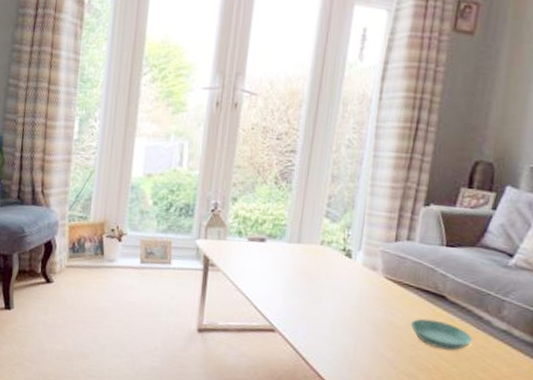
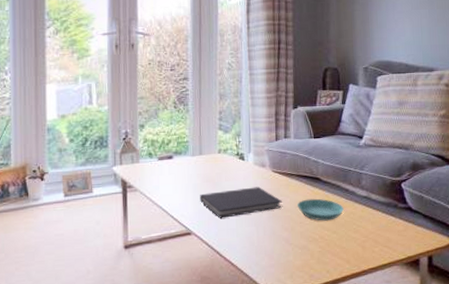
diary: none [291,288,393,324] -> present [200,187,283,218]

